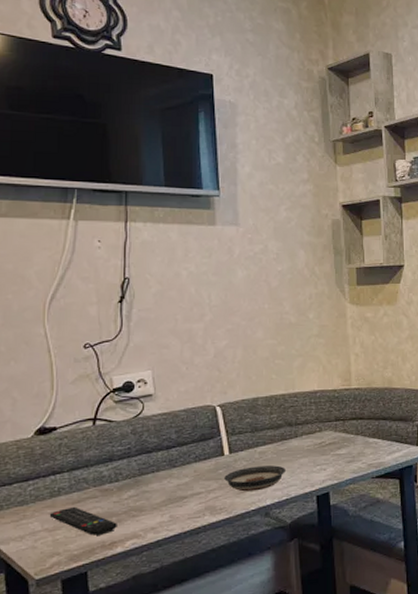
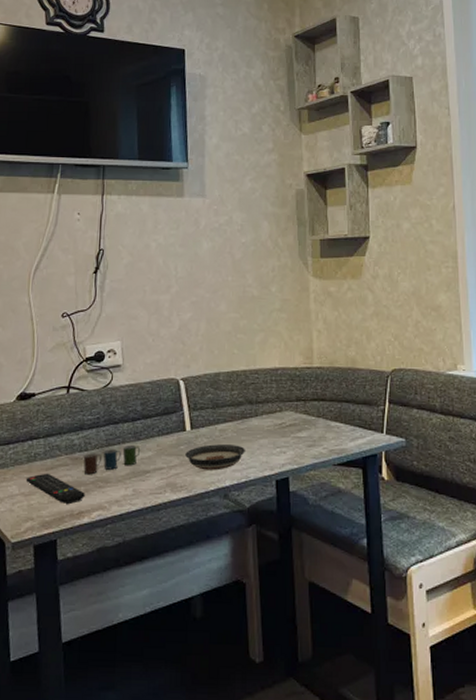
cup: none [114,472,177,505] -> present [83,444,141,475]

